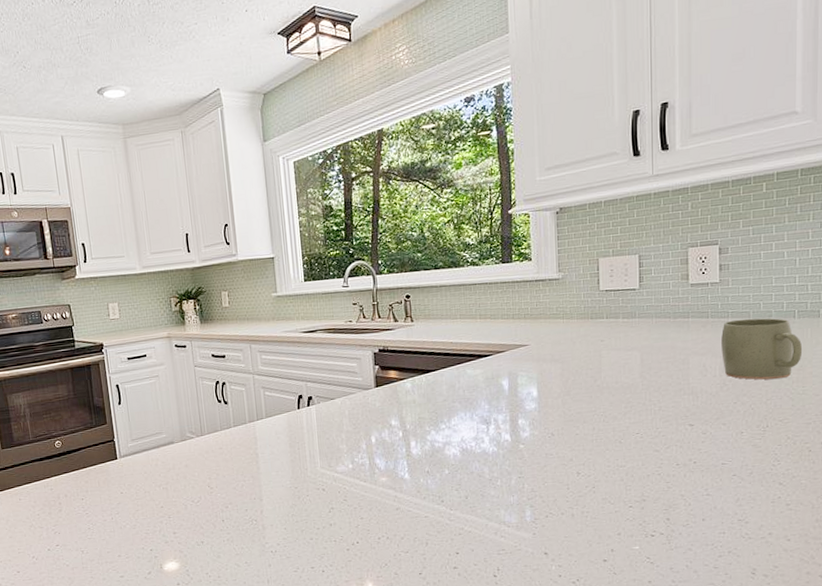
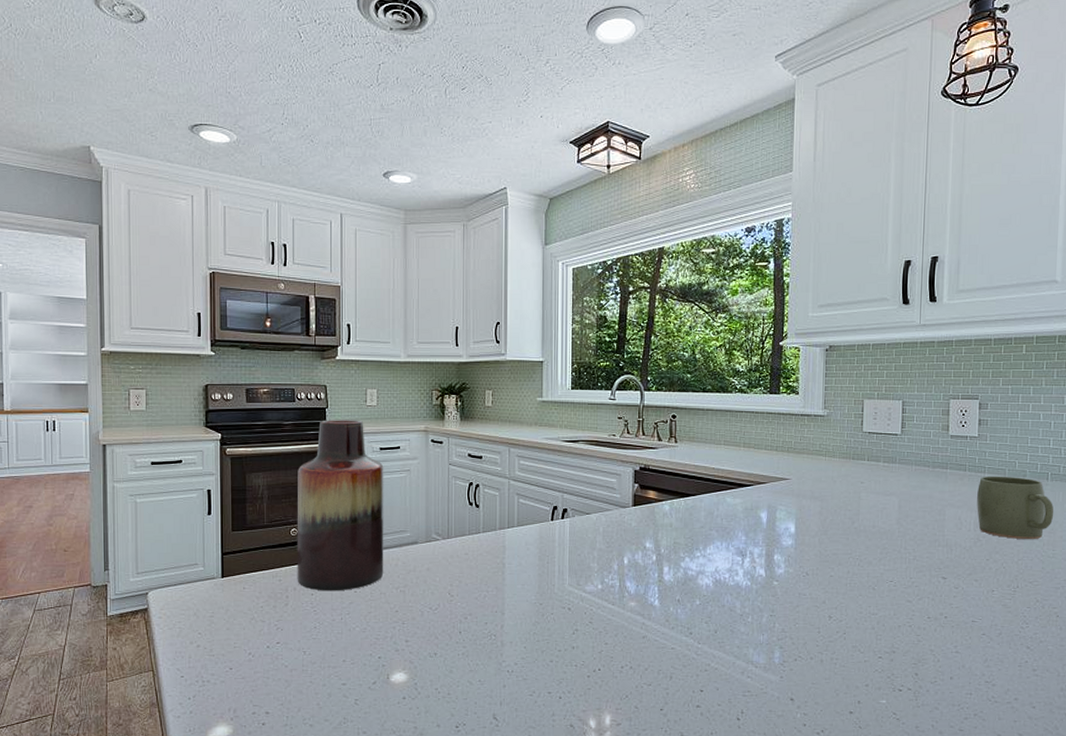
vase: none [53,333,146,496] -> present [297,420,384,591]

